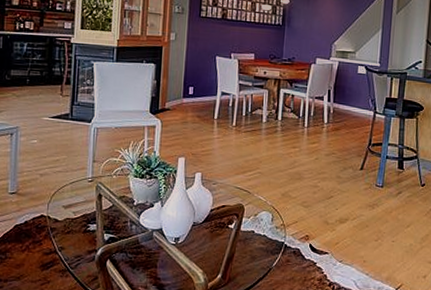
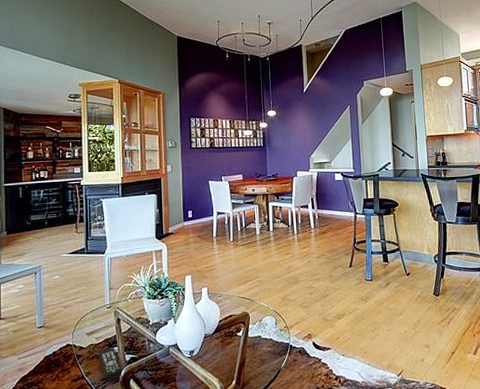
remote control: none [75,224,100,258] -> present [98,348,123,380]

